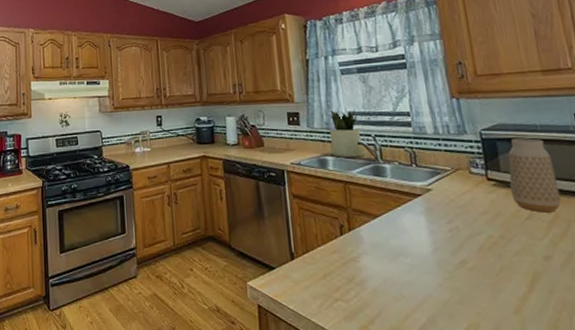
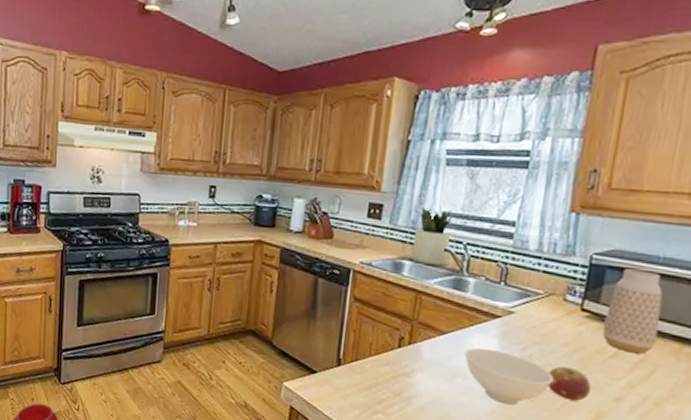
bowl: none [399,225,485,277] -> present [464,347,555,405]
fruit: none [478,232,521,265] -> present [548,366,592,401]

